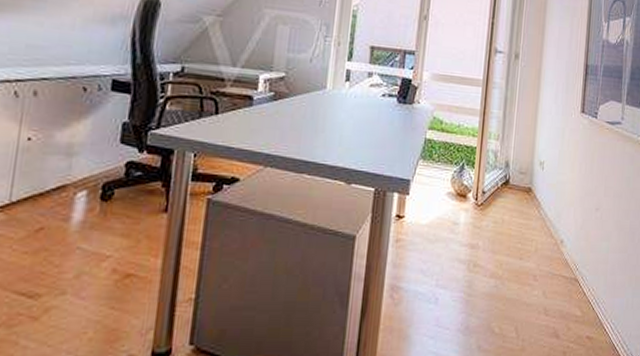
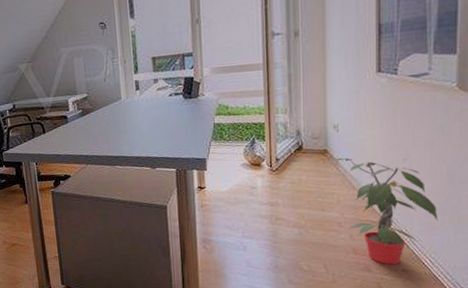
potted plant: none [531,199,620,330] -> present [328,157,438,265]

